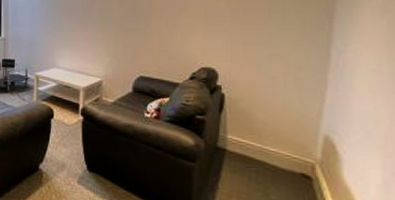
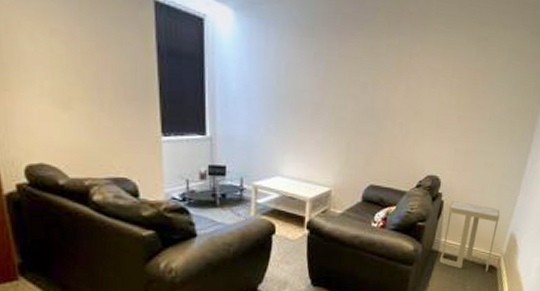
side table: none [228,94,304,181] -> present [439,201,501,272]

